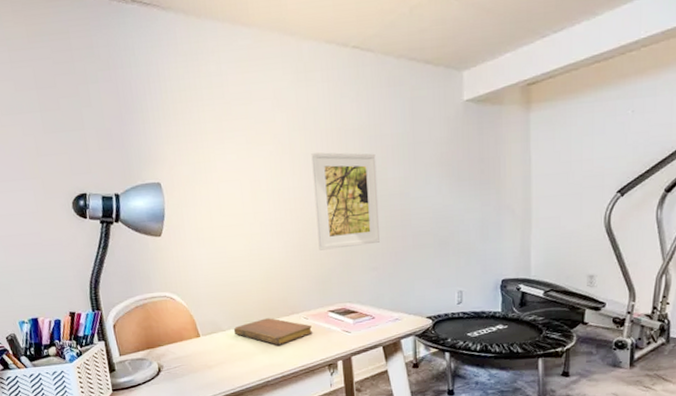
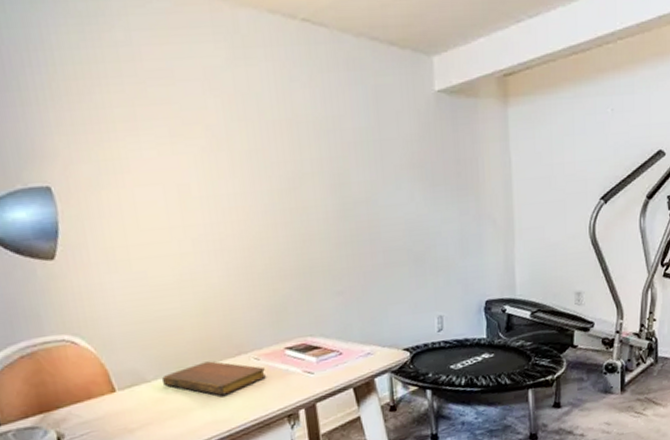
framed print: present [311,152,380,251] -> none [255,148,345,273]

